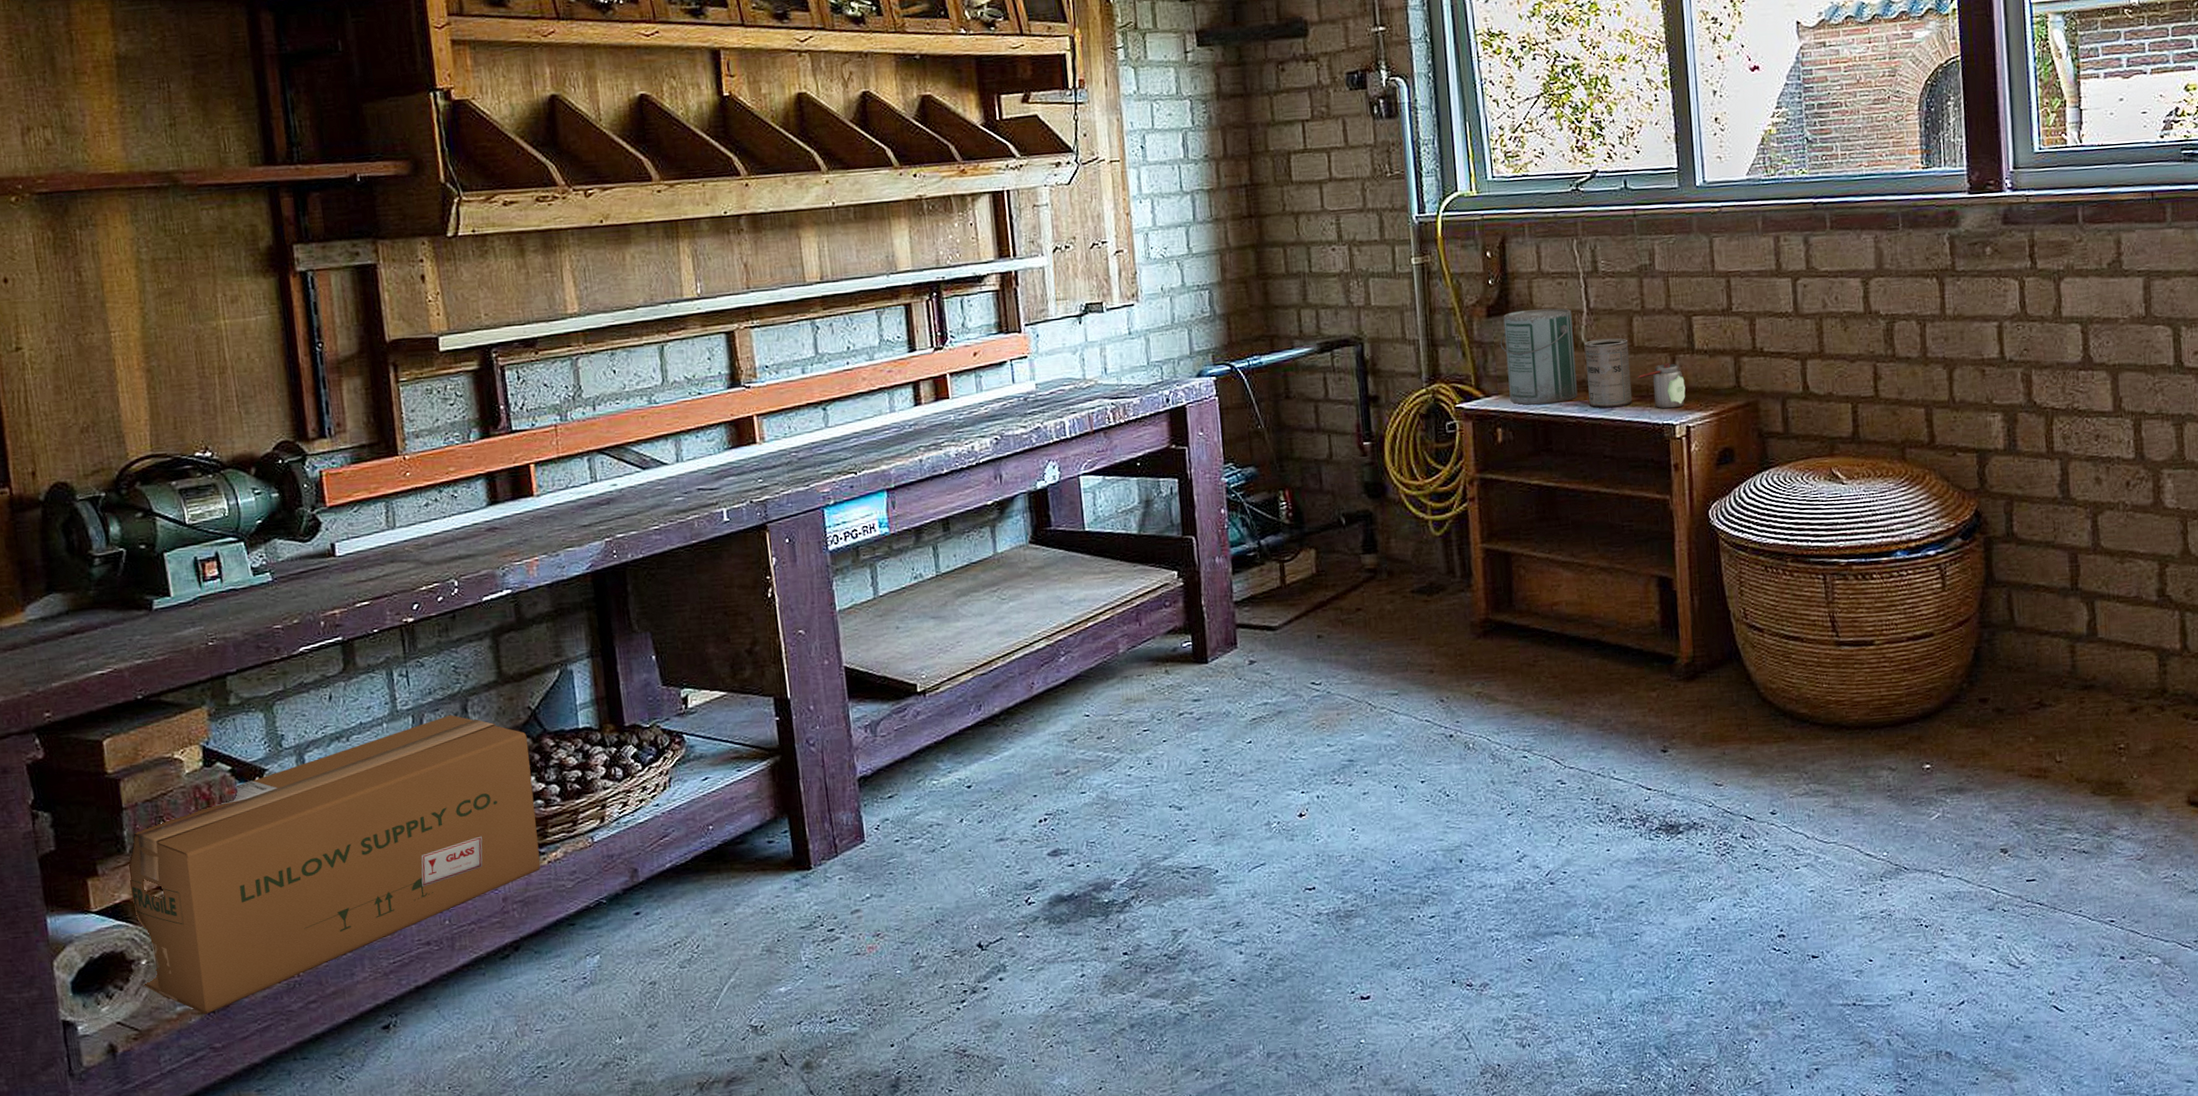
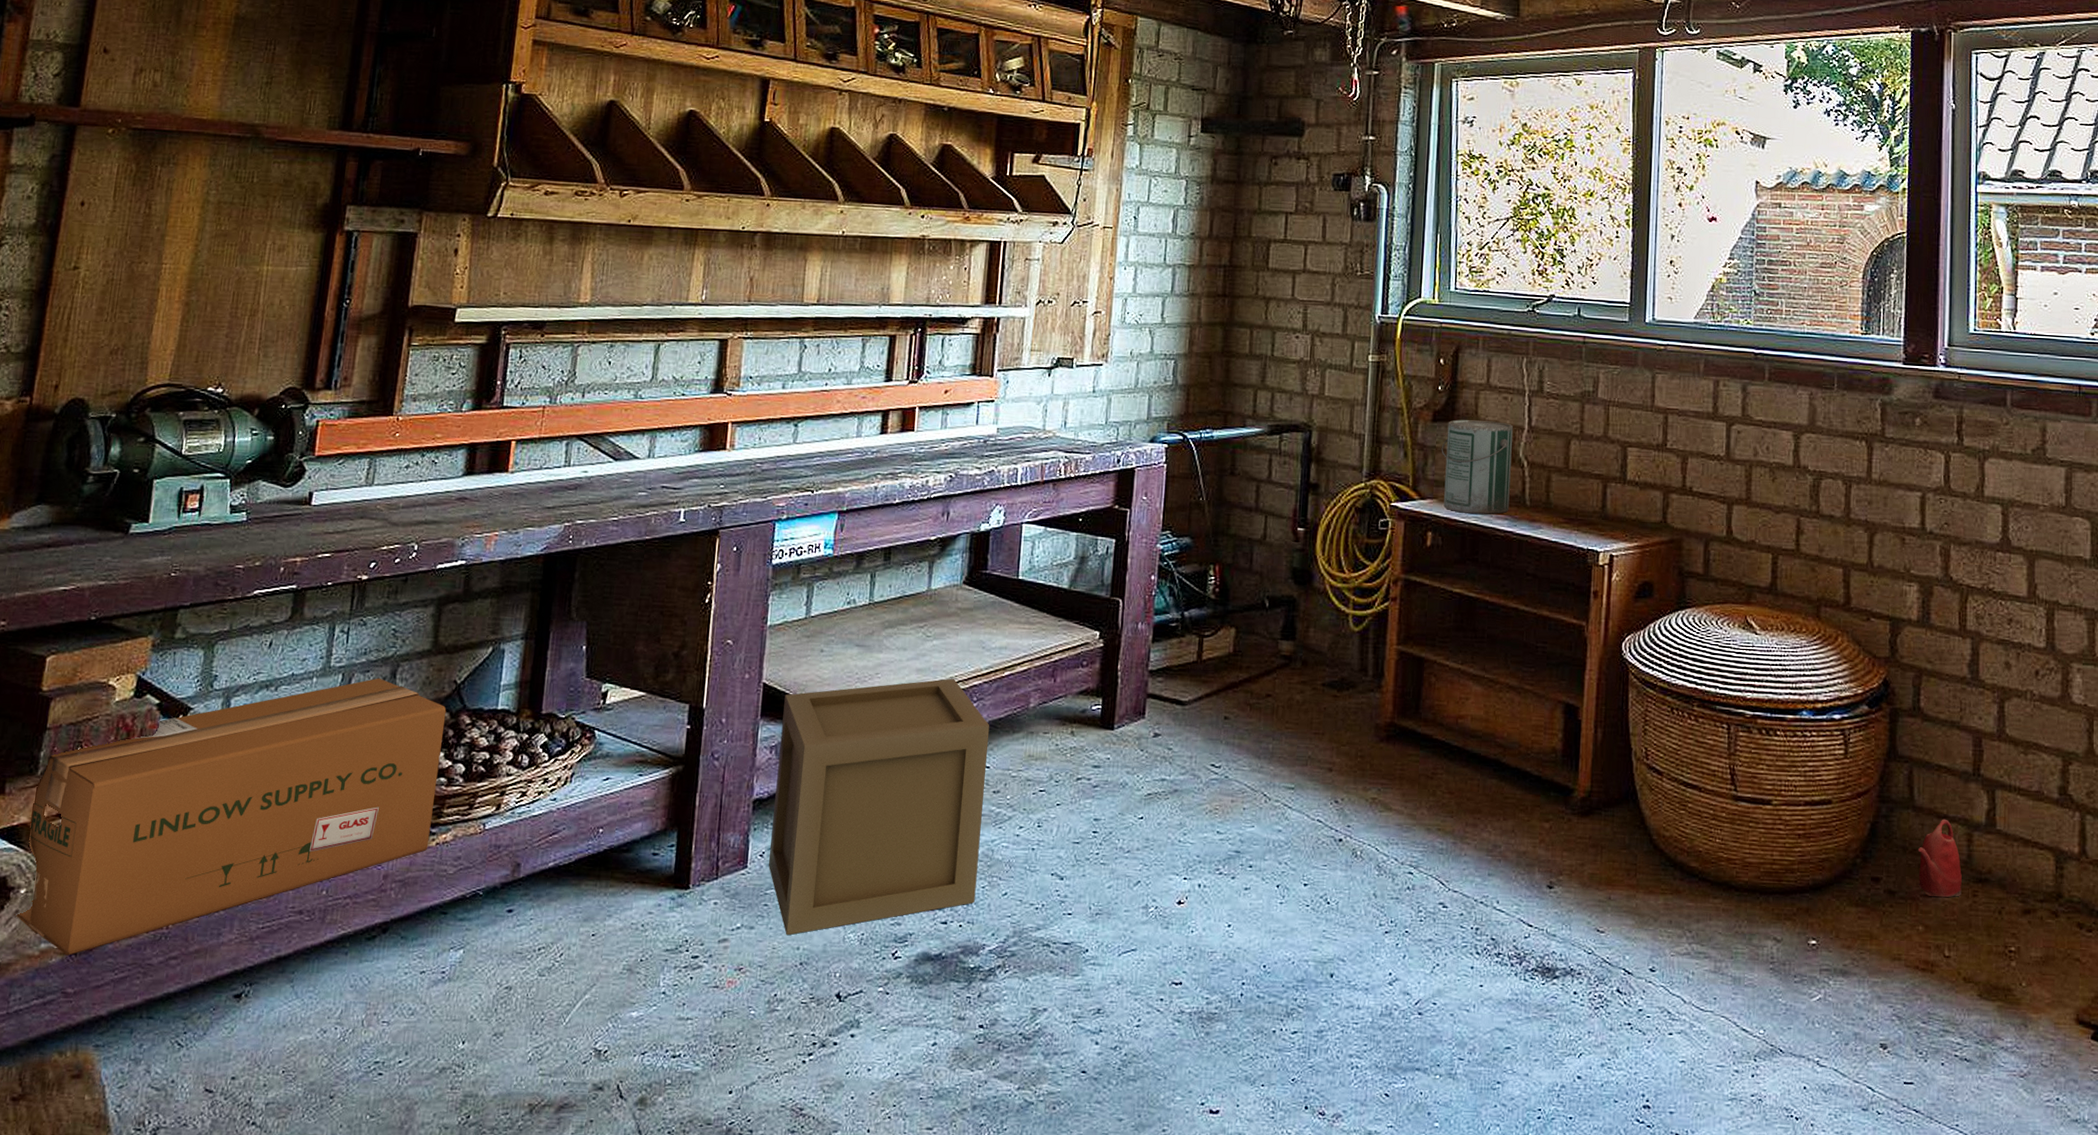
wooden box: none [869,636,1098,898] -> present [768,678,990,936]
paint can: present [1584,338,1633,409] -> none [1518,457,1564,527]
paint can: present [1638,362,1686,409] -> none [1569,489,1614,535]
watering can: none [2022,635,2068,709] -> present [1917,819,1962,898]

